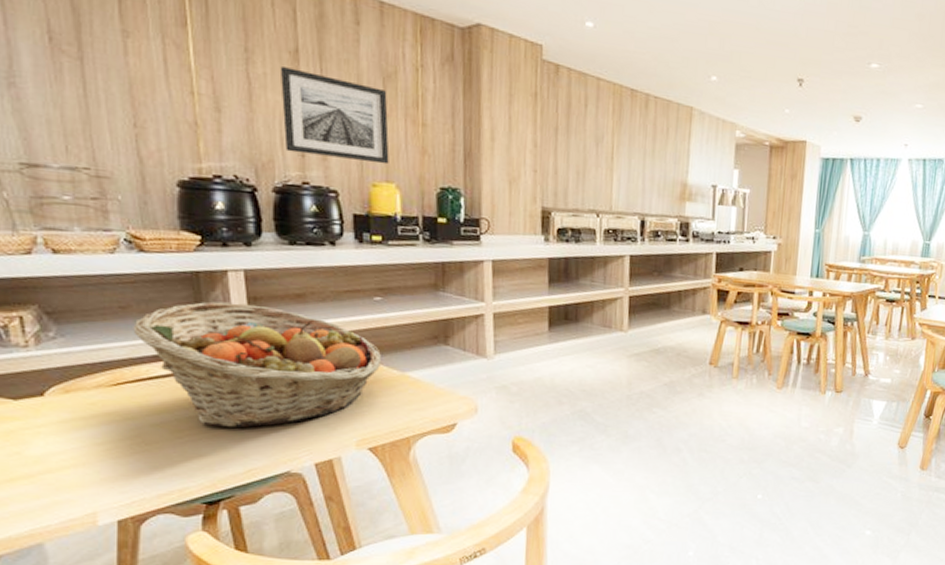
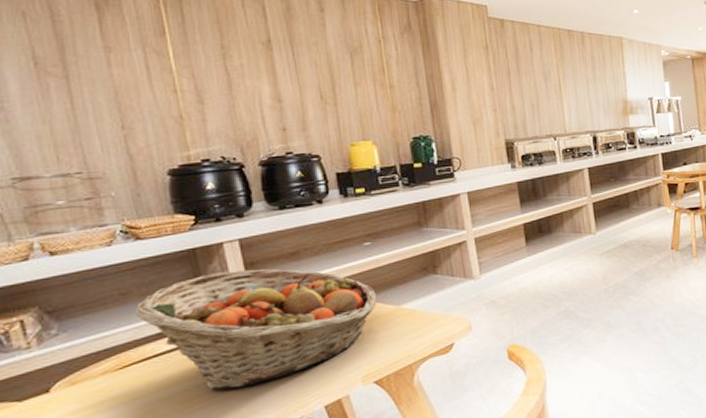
wall art: present [280,66,390,165] -> none [255,56,364,128]

